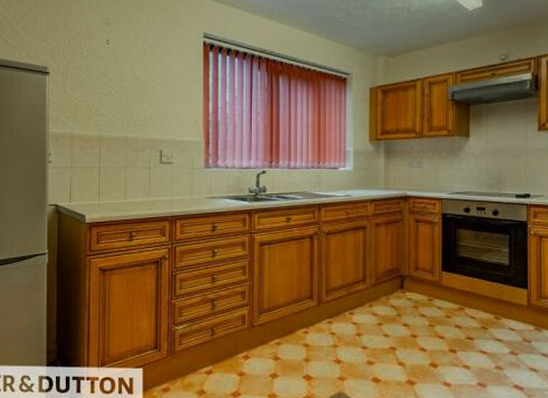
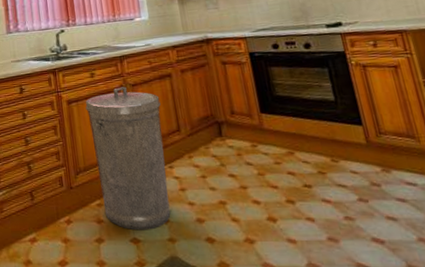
trash can: none [277,234,351,369] -> present [85,86,171,231]

